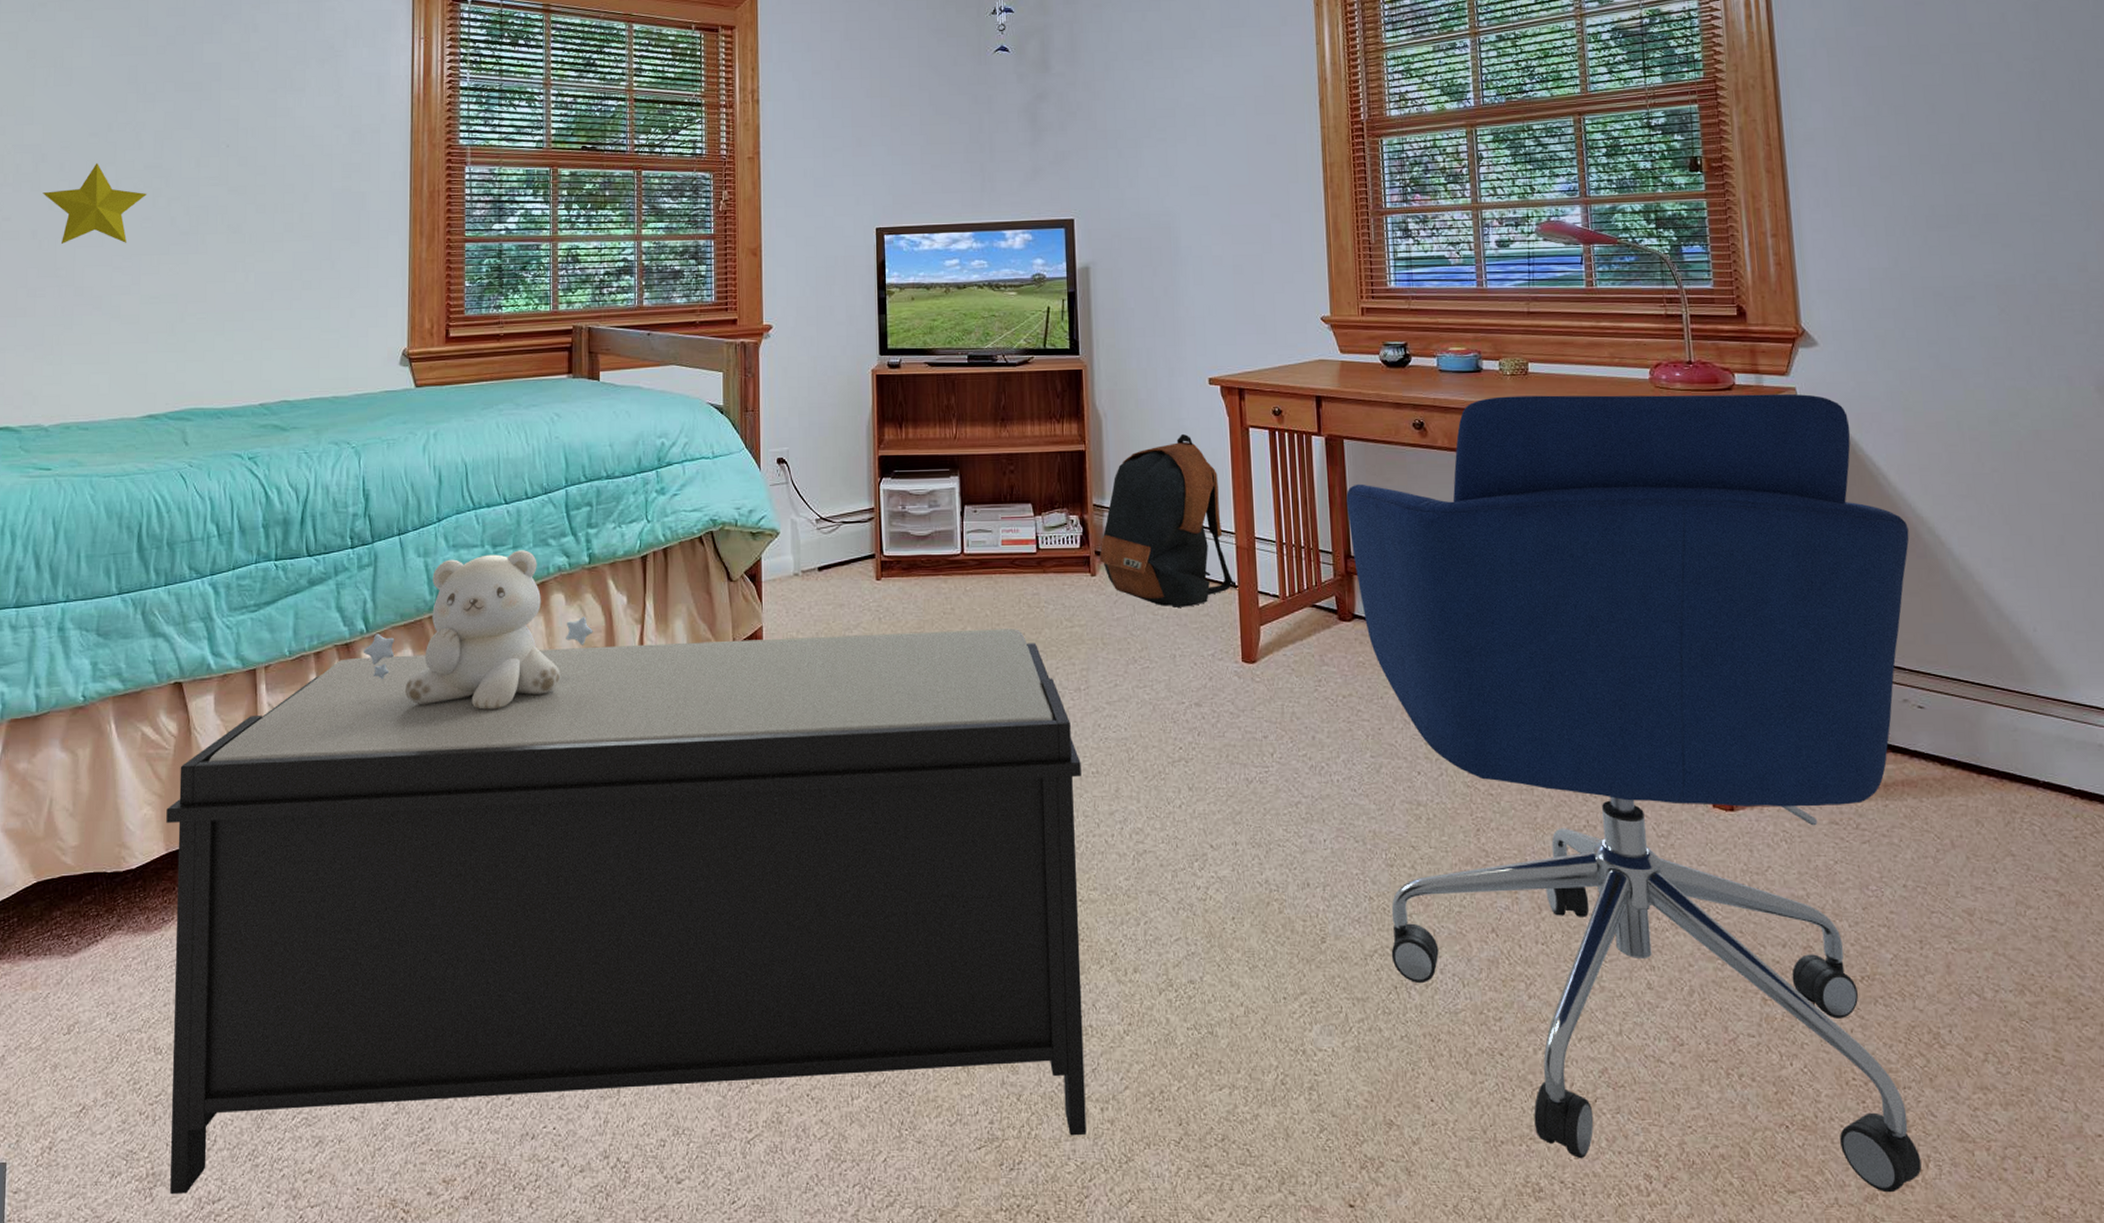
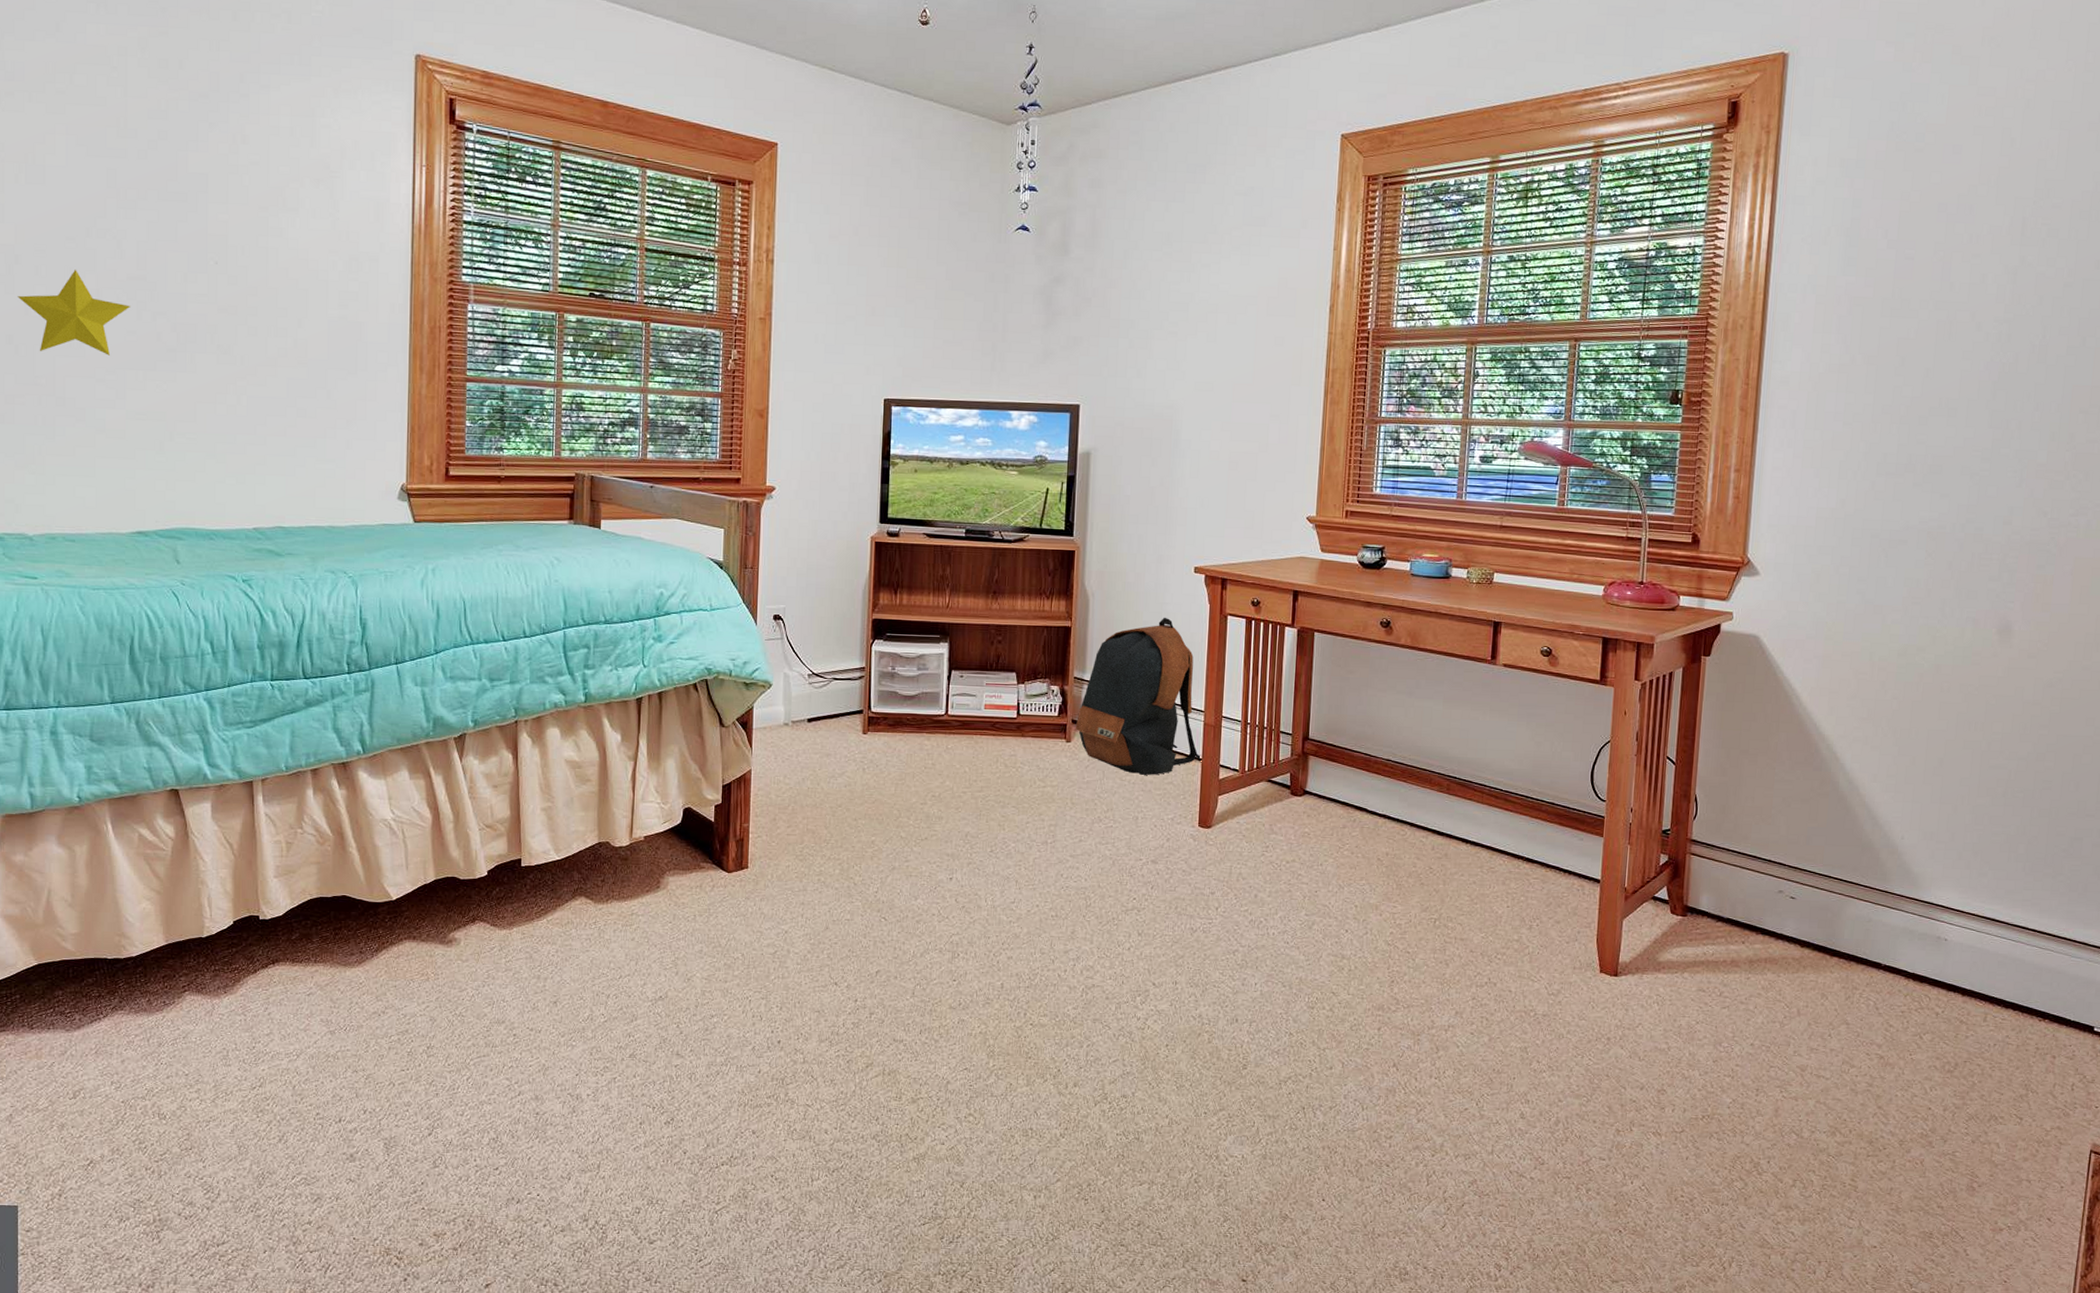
bench: present [166,629,1087,1195] -> none [165,776,1042,1238]
teddy bear: present [363,550,593,710] -> none [360,685,587,831]
chair: present [1346,393,1922,1193] -> none [1303,602,1810,1285]

